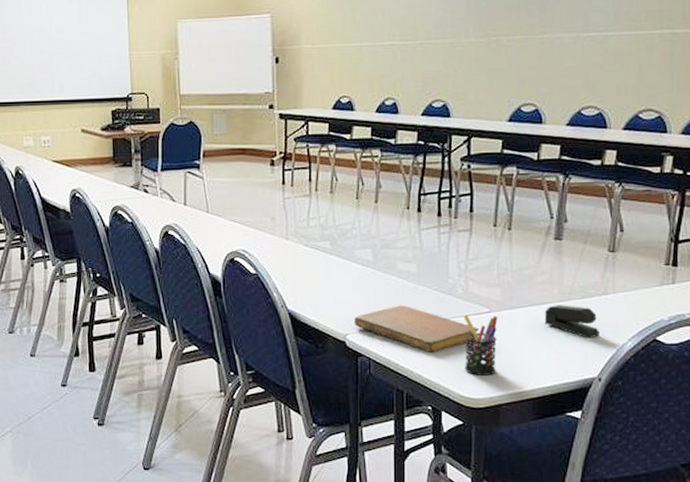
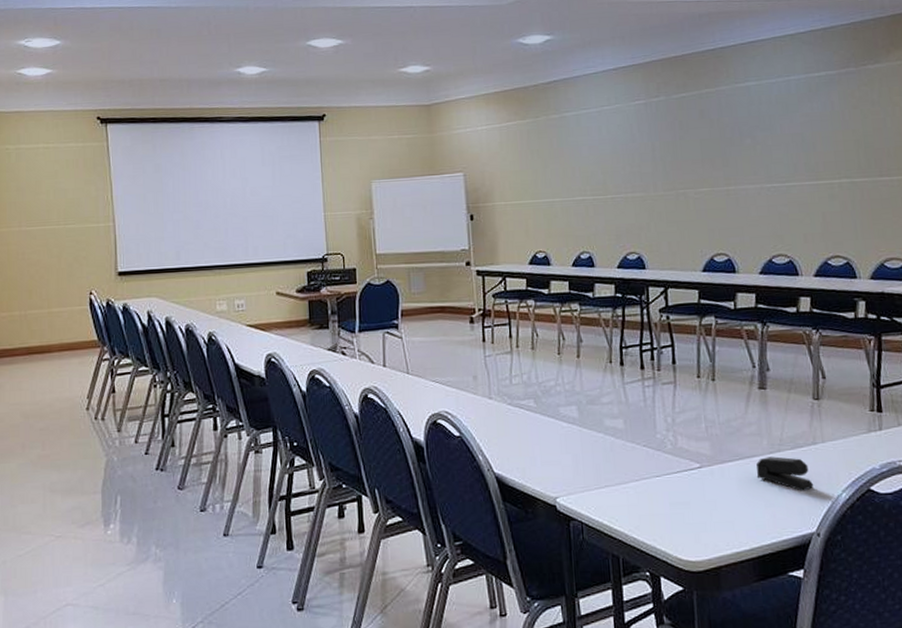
notebook: present [354,305,479,353] -> none [564,464,692,514]
pen holder: present [463,315,498,375] -> none [674,471,712,536]

